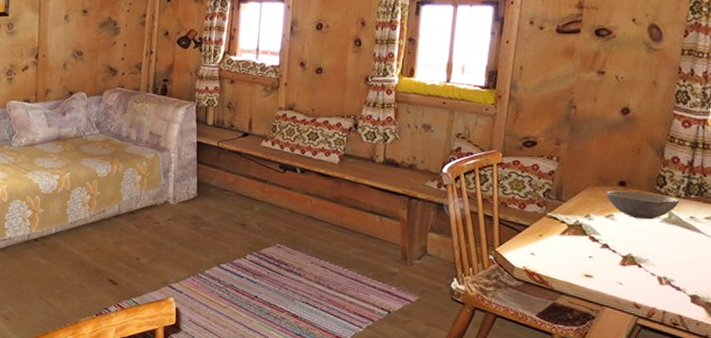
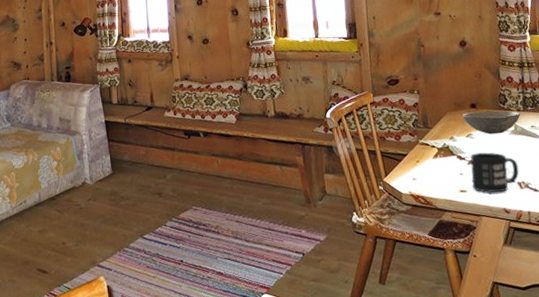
mug: none [601,236,663,285] -> present [469,152,520,193]

